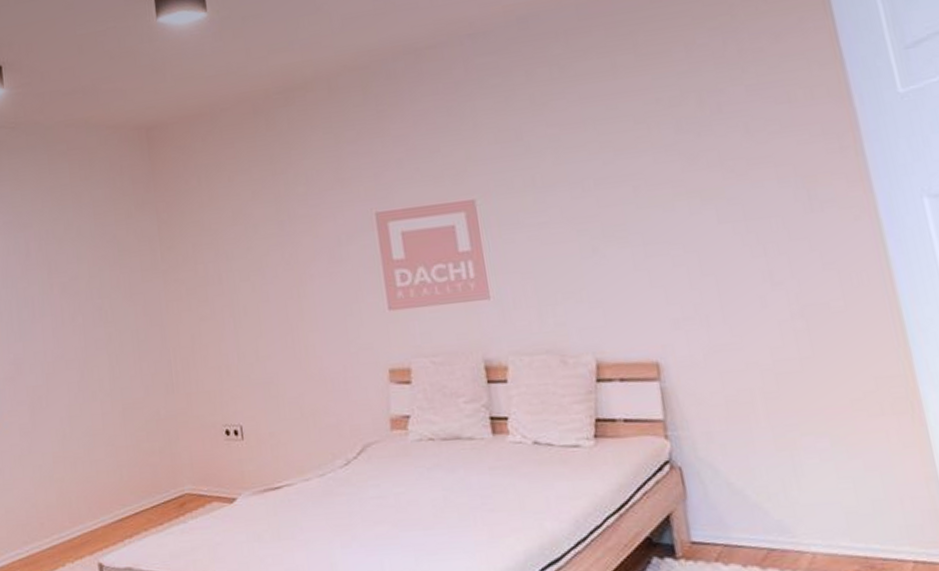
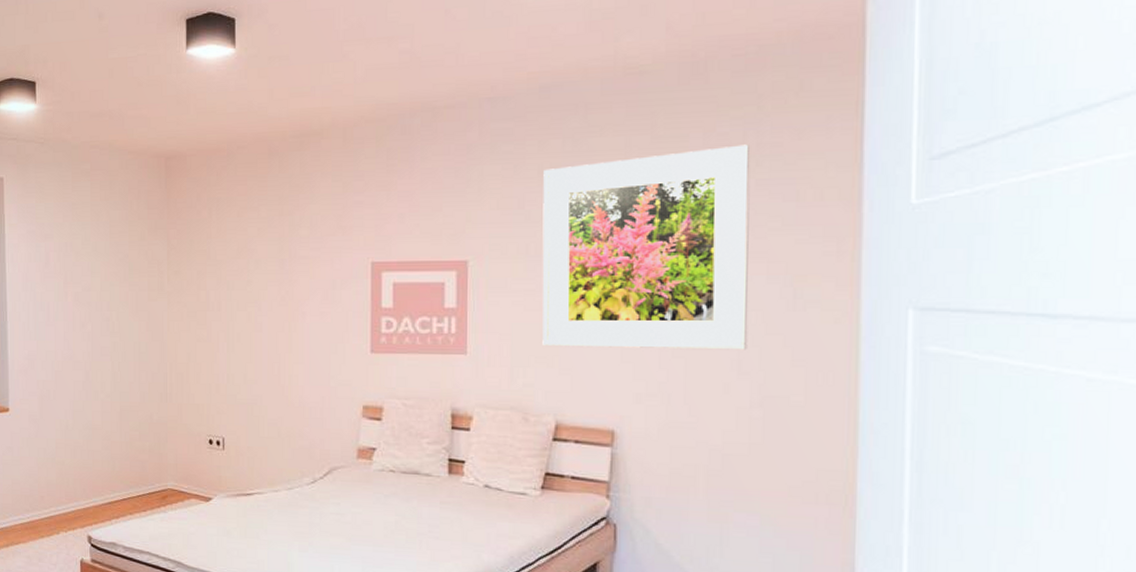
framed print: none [535,52,775,280] -> present [542,144,750,350]

